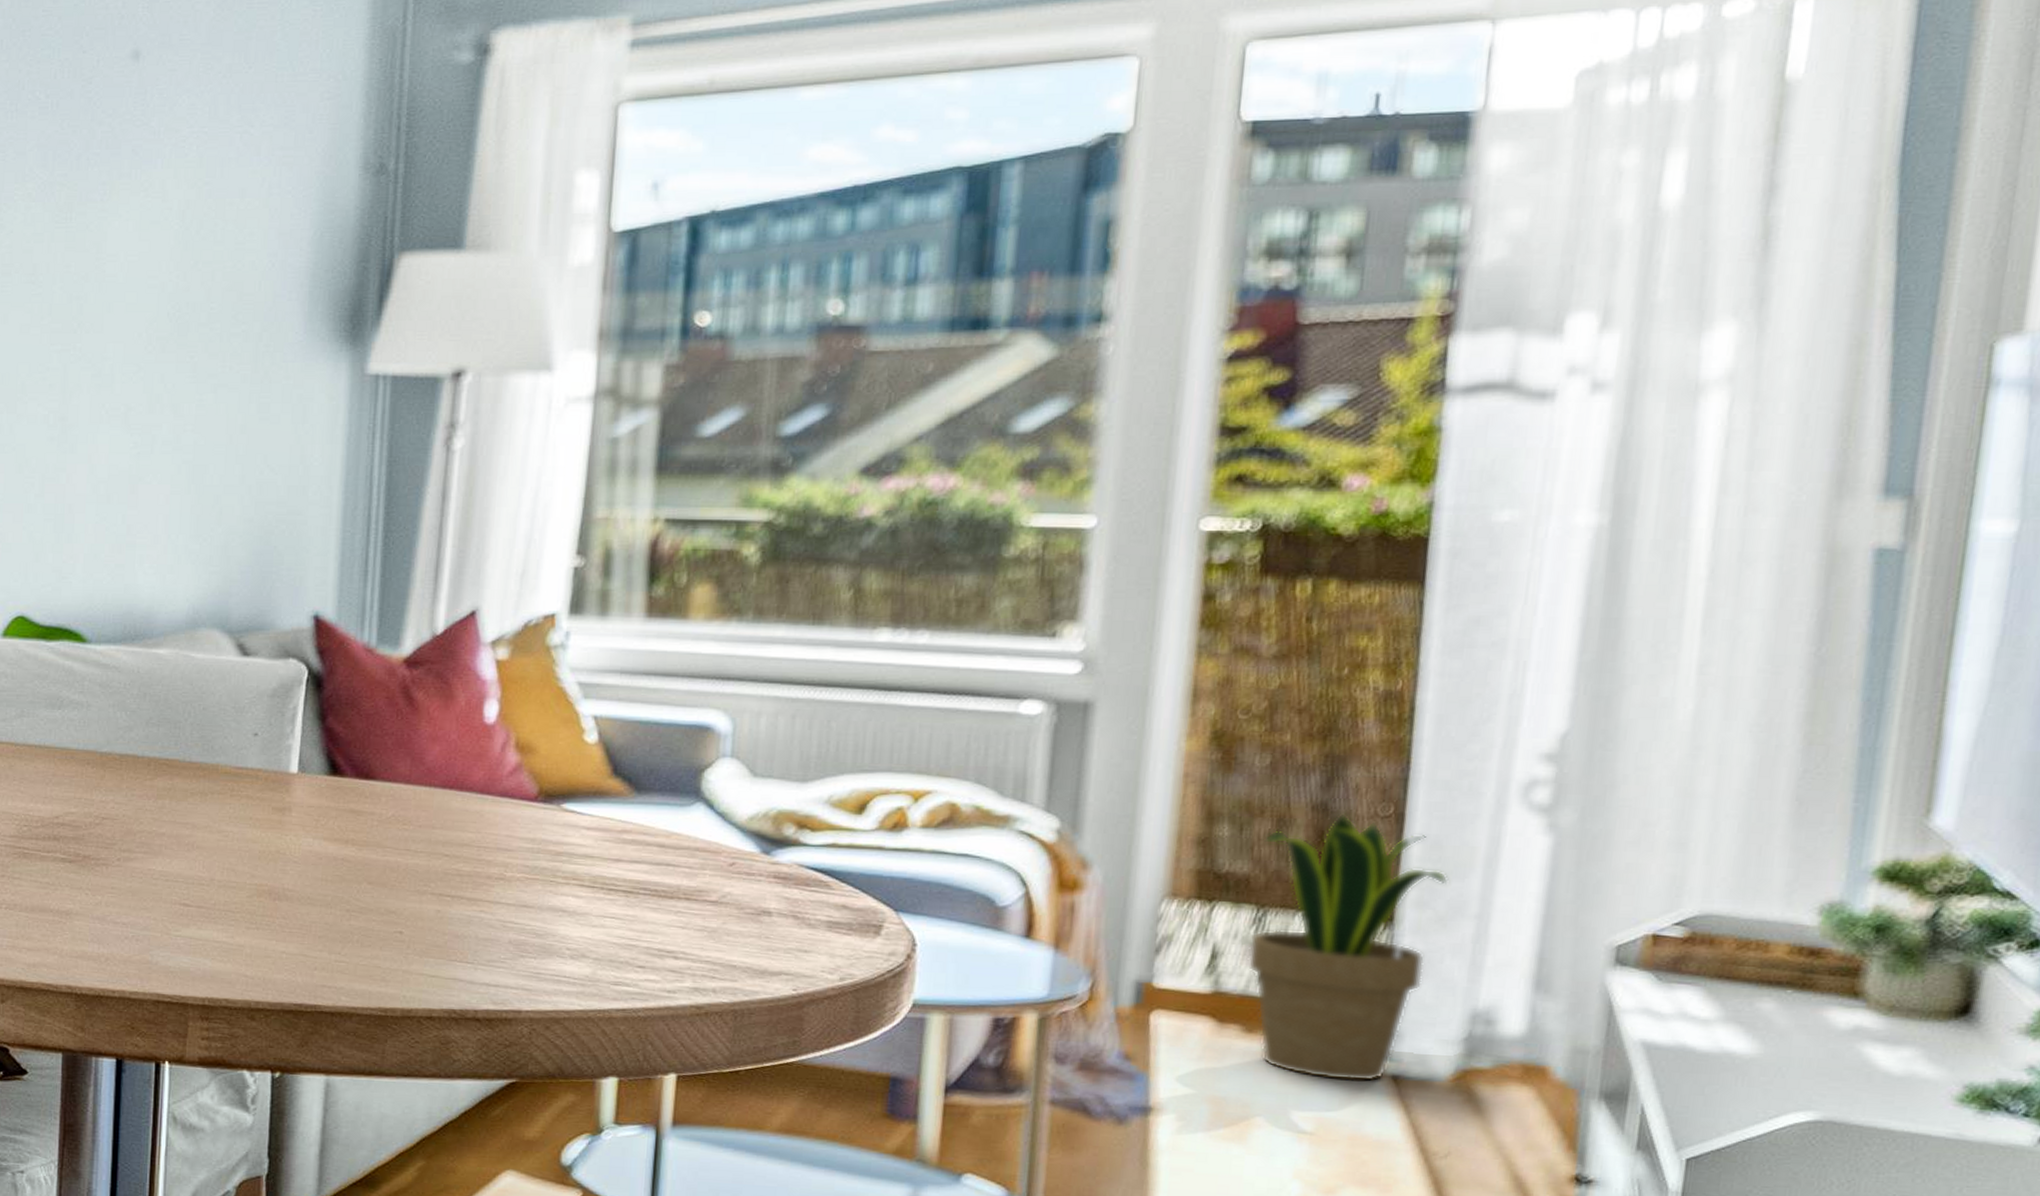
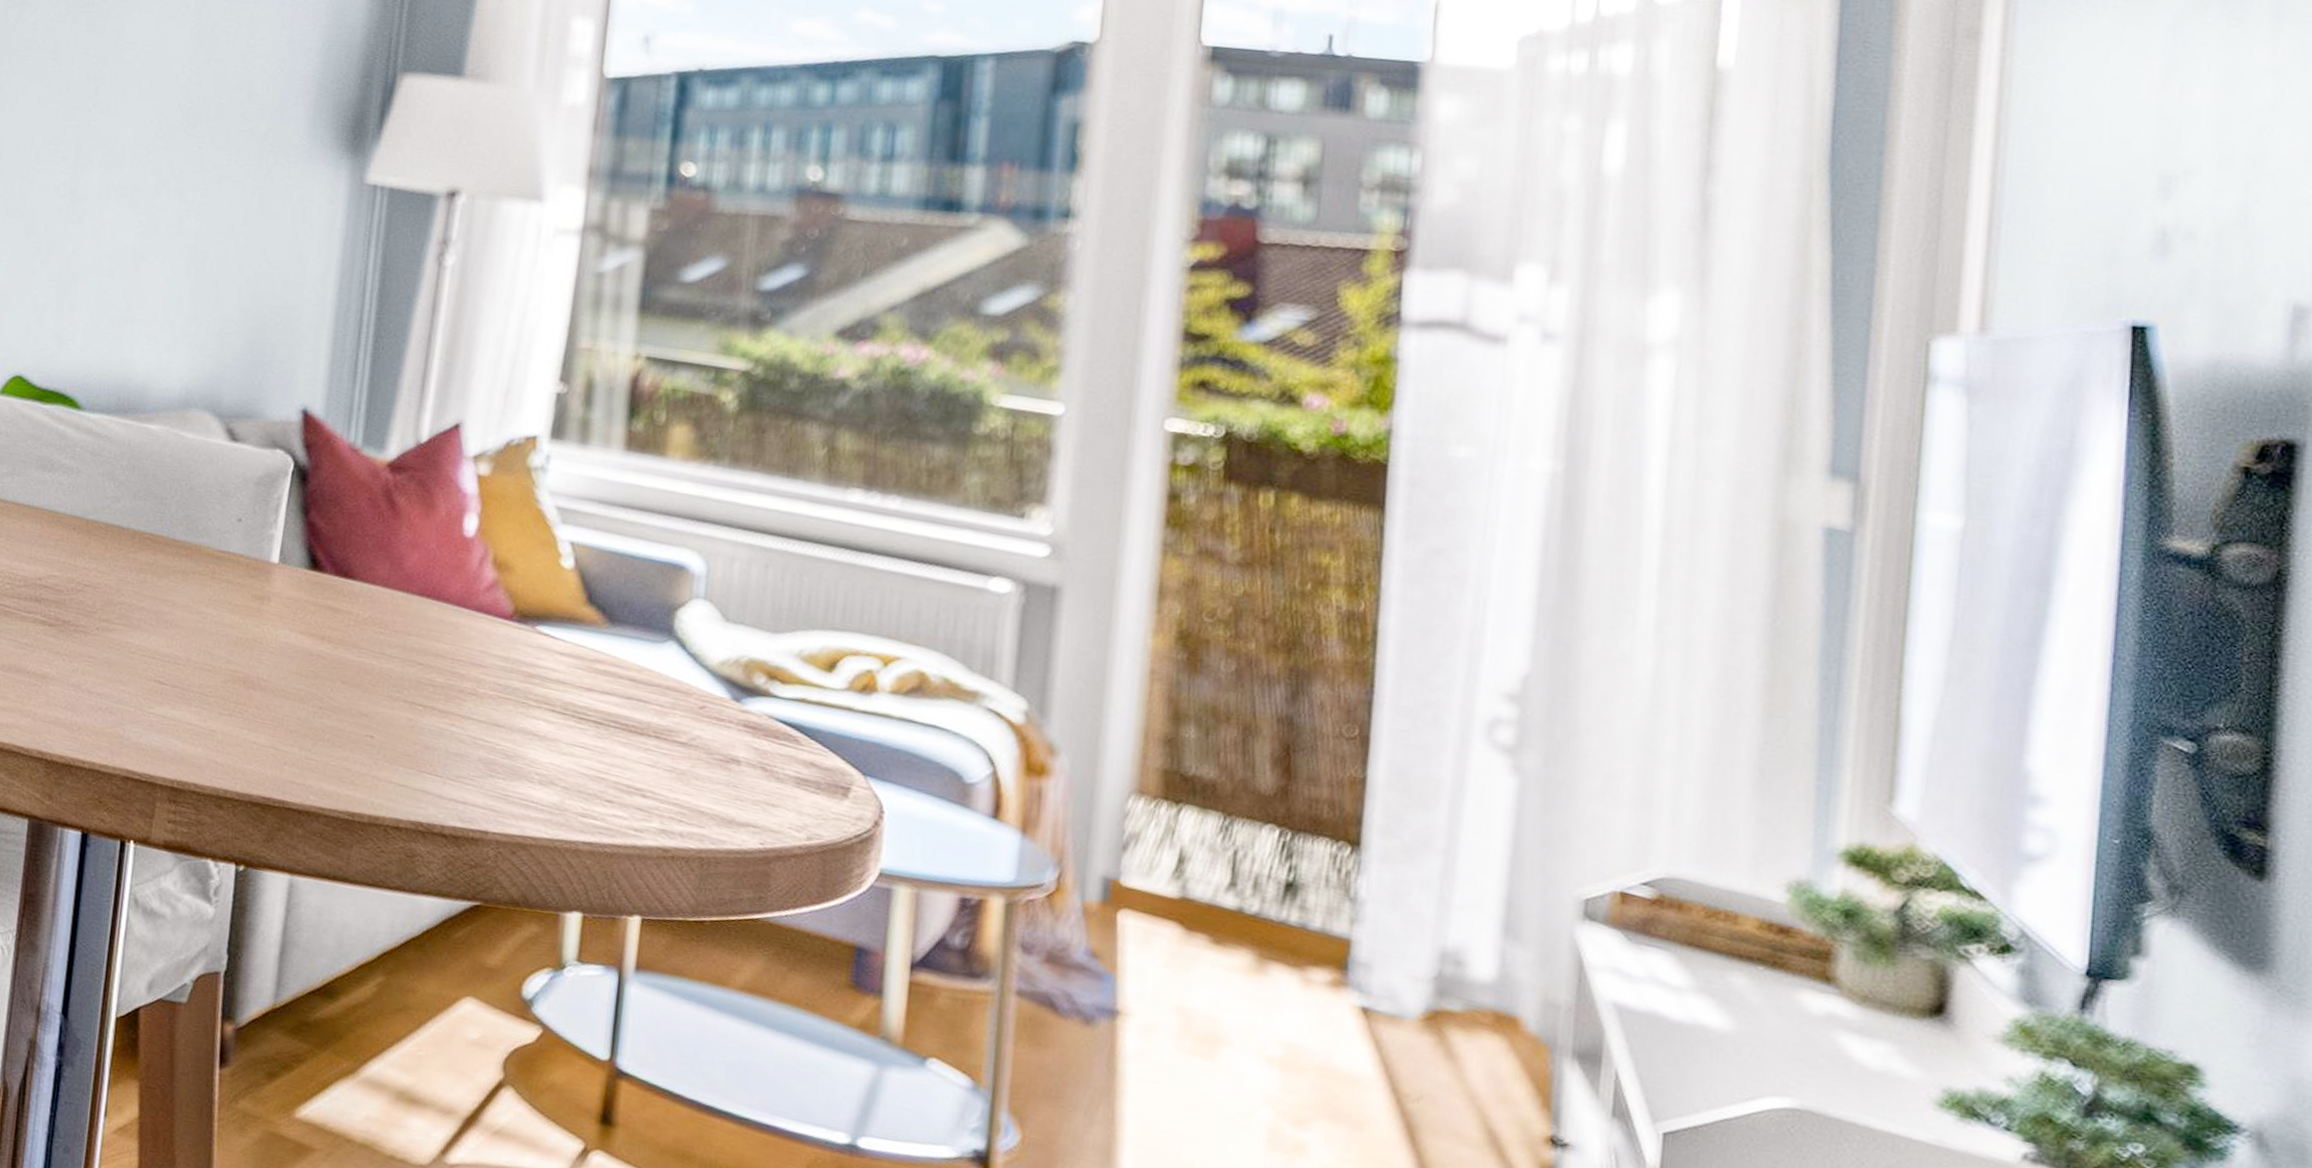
potted plant: present [1247,813,1449,1082] -> none [1214,729,1415,1011]

